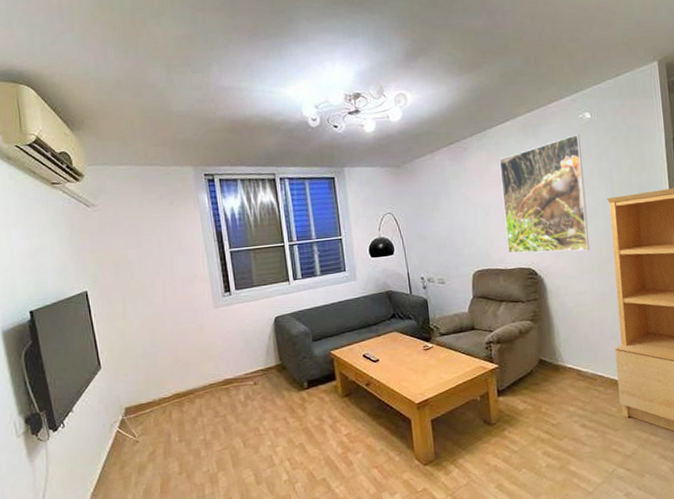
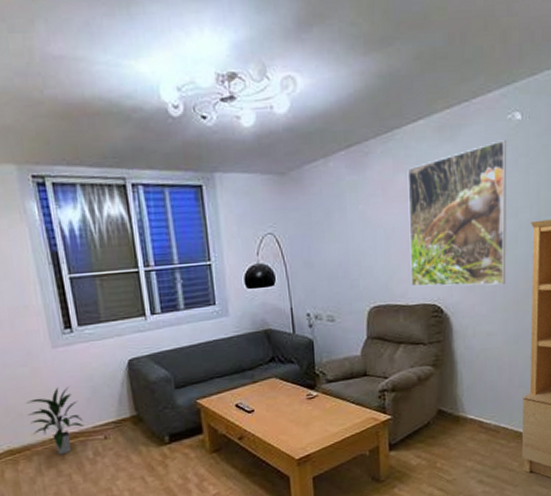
indoor plant: none [192,339,238,398] -> present [26,386,84,455]

